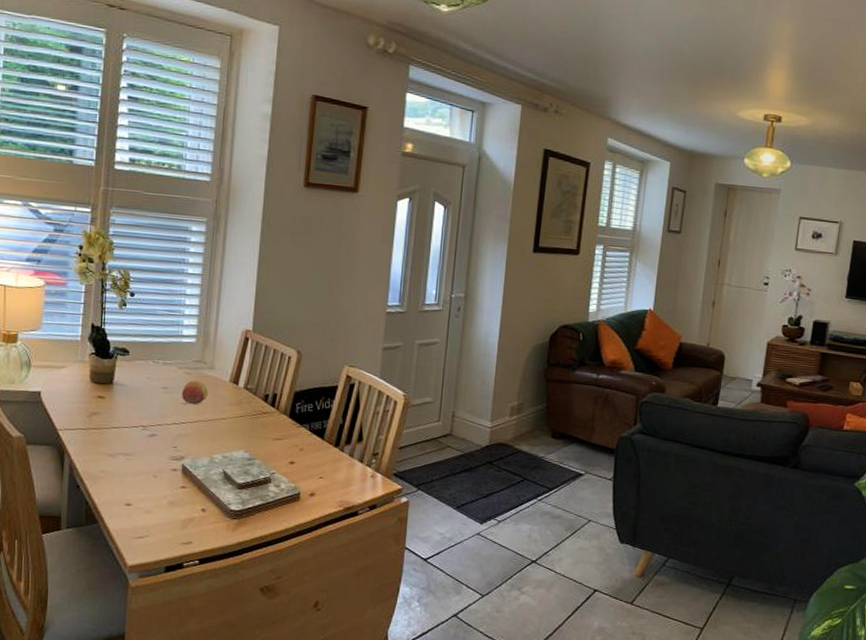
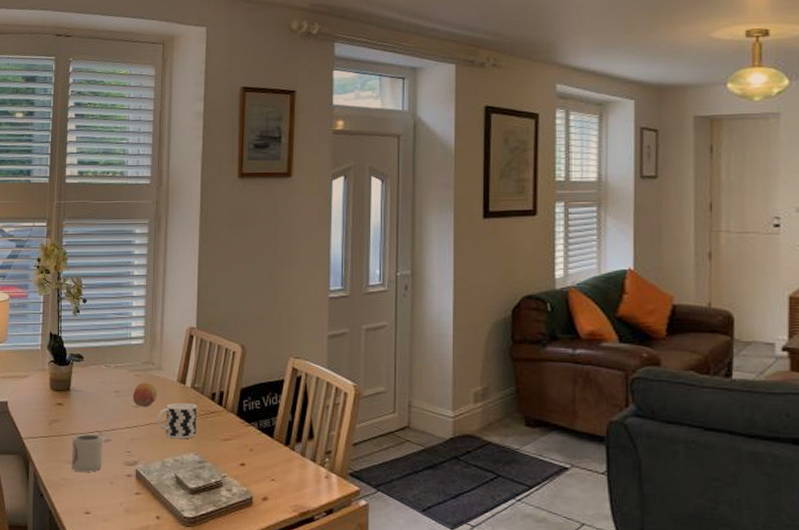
cup: none [113,428,147,465] -> present [72,434,102,472]
cup: none [206,401,249,437] -> present [157,402,197,439]

